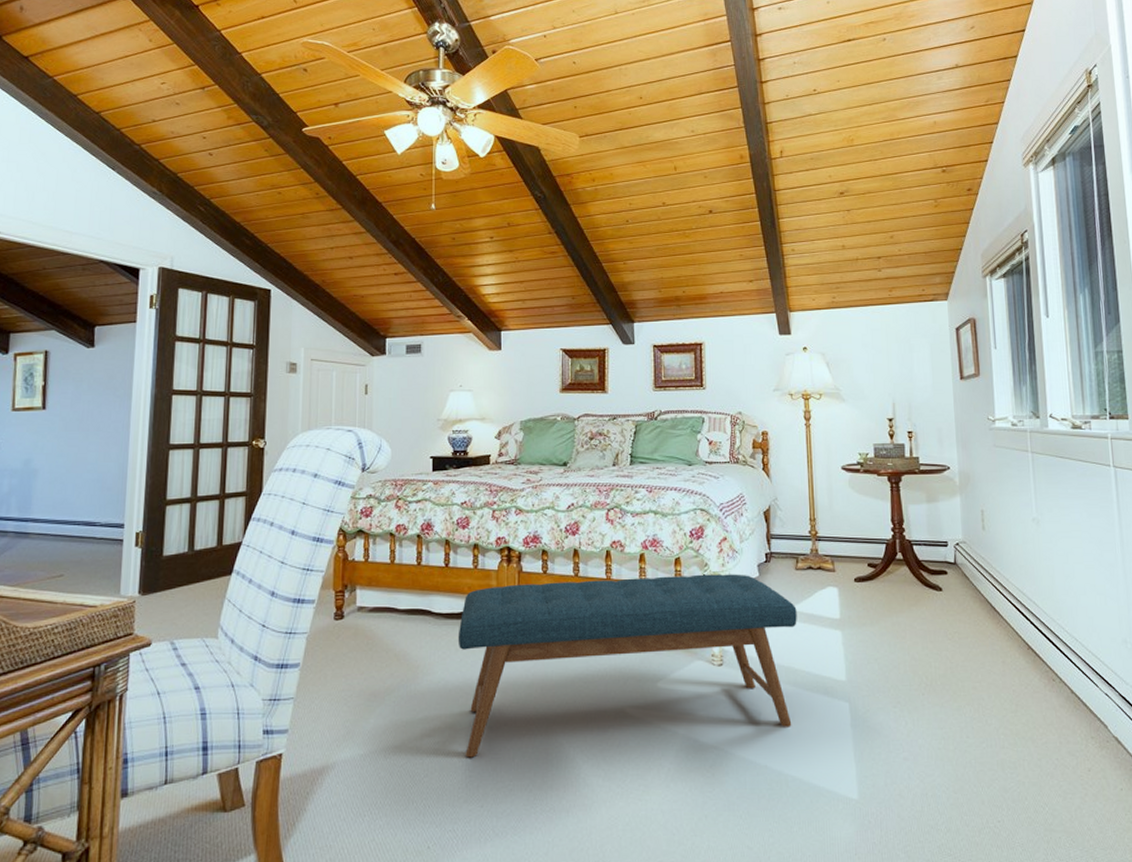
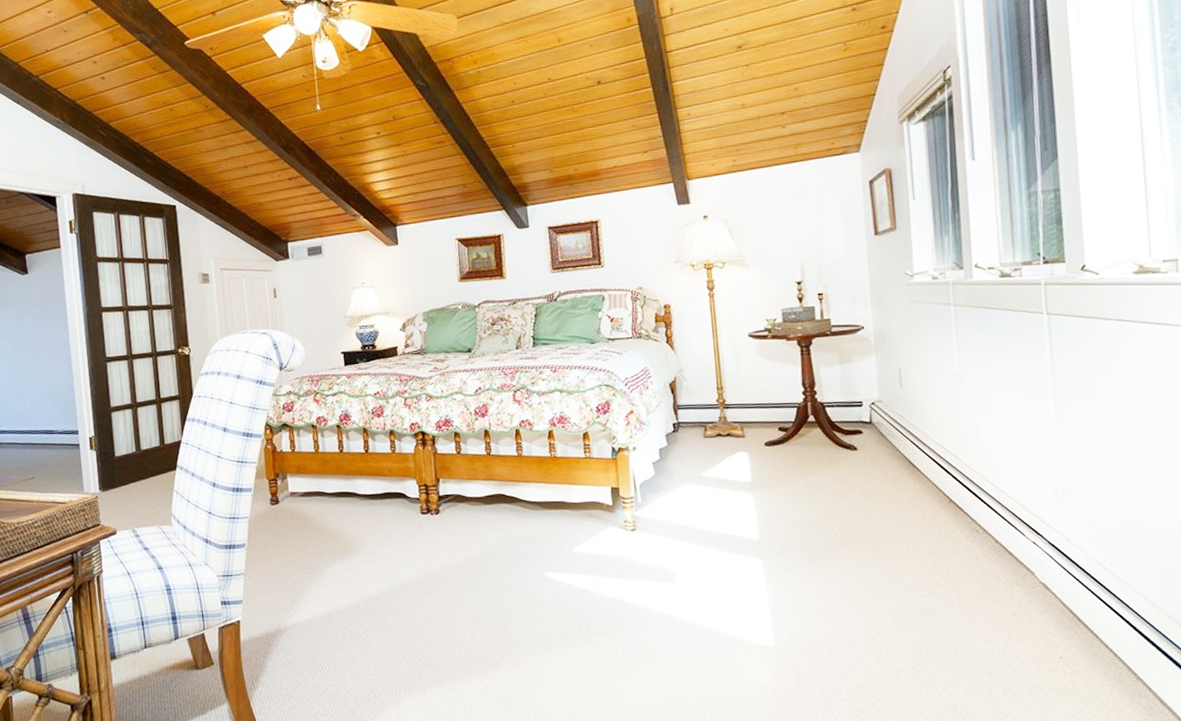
bench: present [457,574,797,758] -> none [383,444,708,620]

